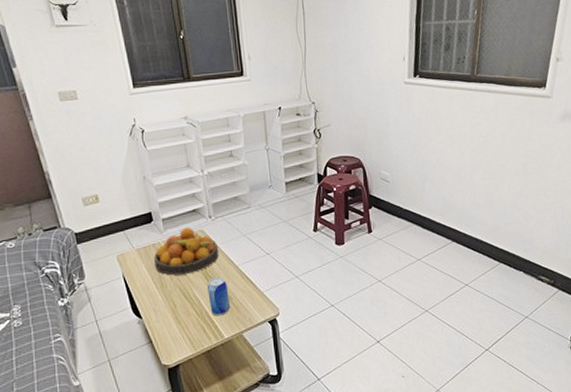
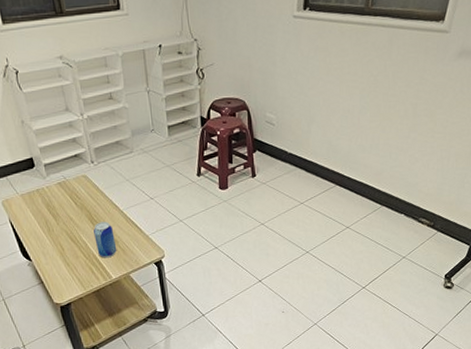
fruit bowl: present [153,227,219,276] -> none [38,172,103,220]

